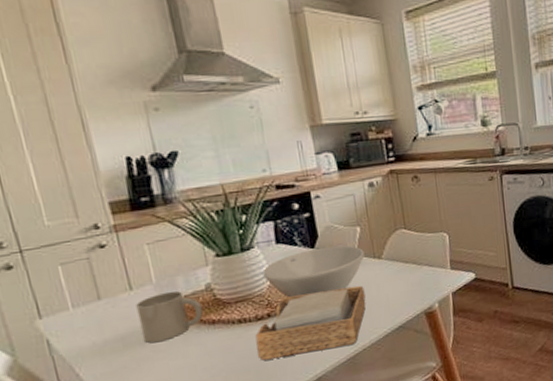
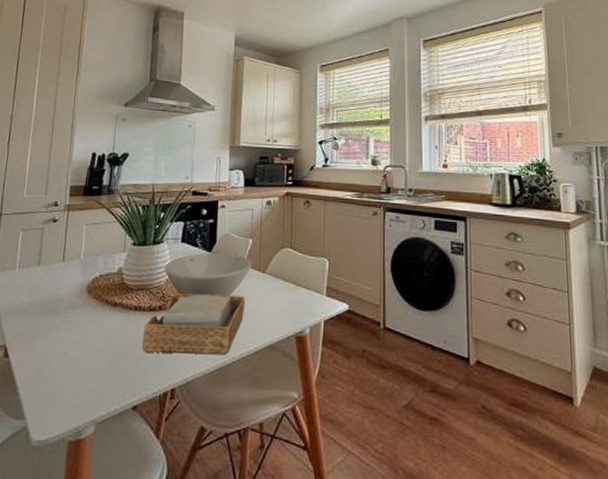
mug: present [136,291,203,344] -> none [58,268,110,314]

